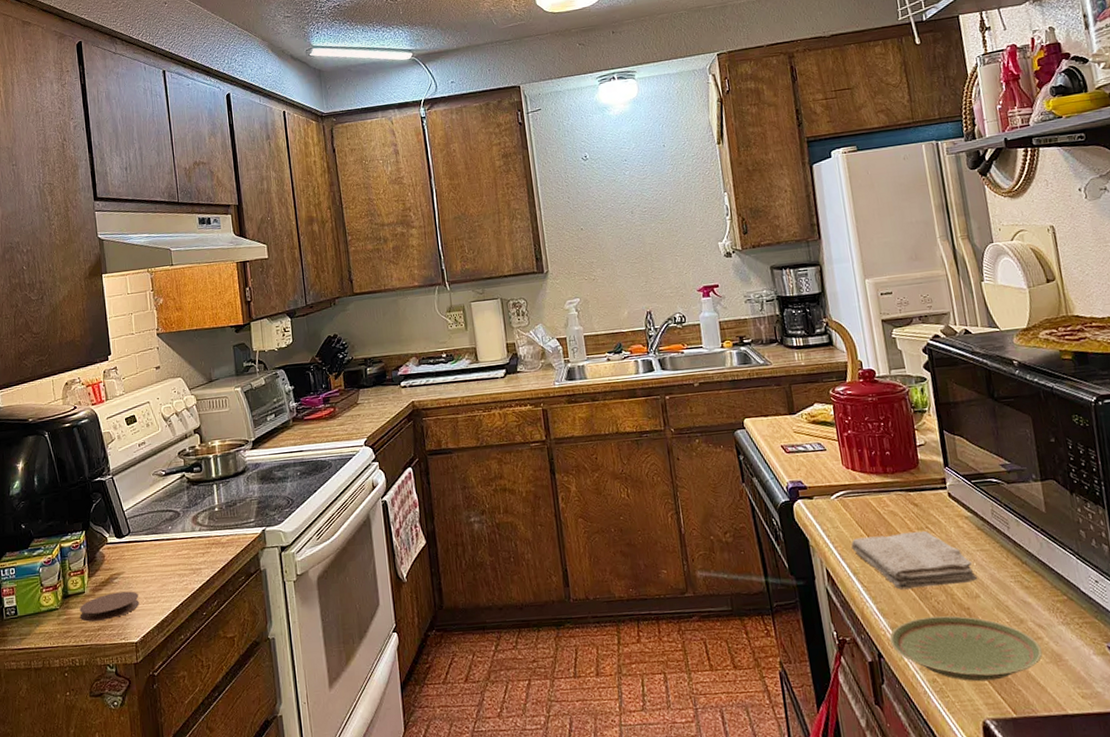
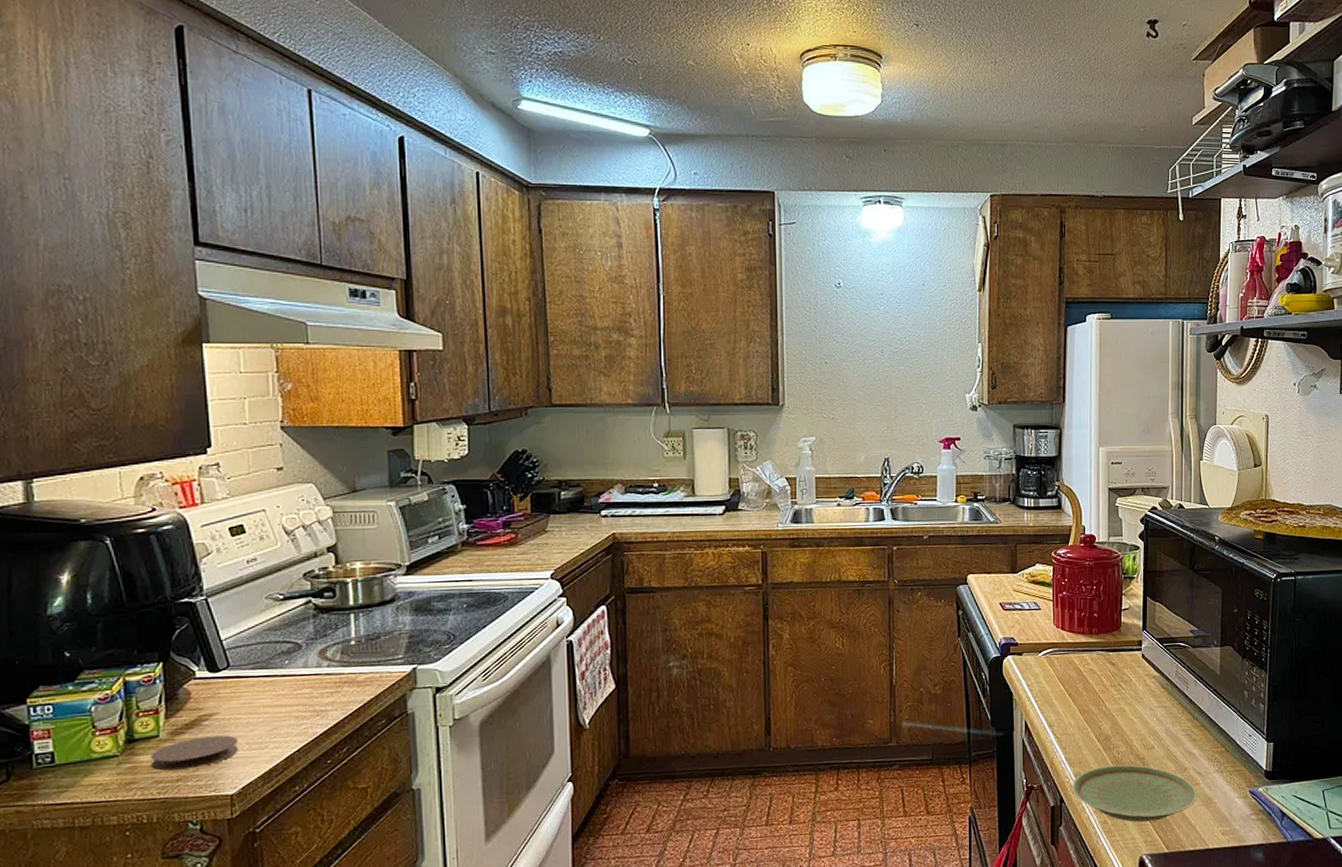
washcloth: present [850,531,978,590] -> none [1050,688,1155,741]

